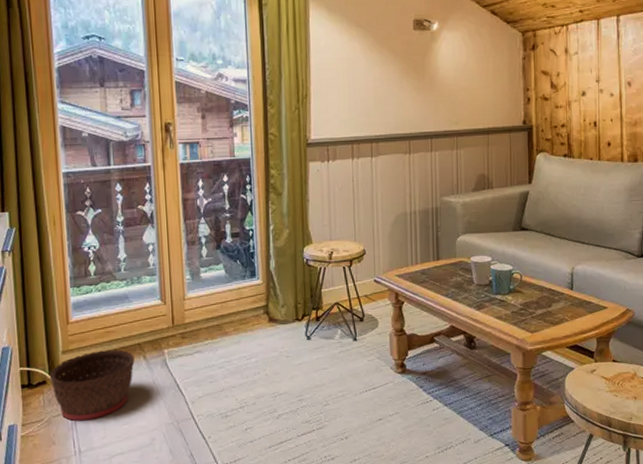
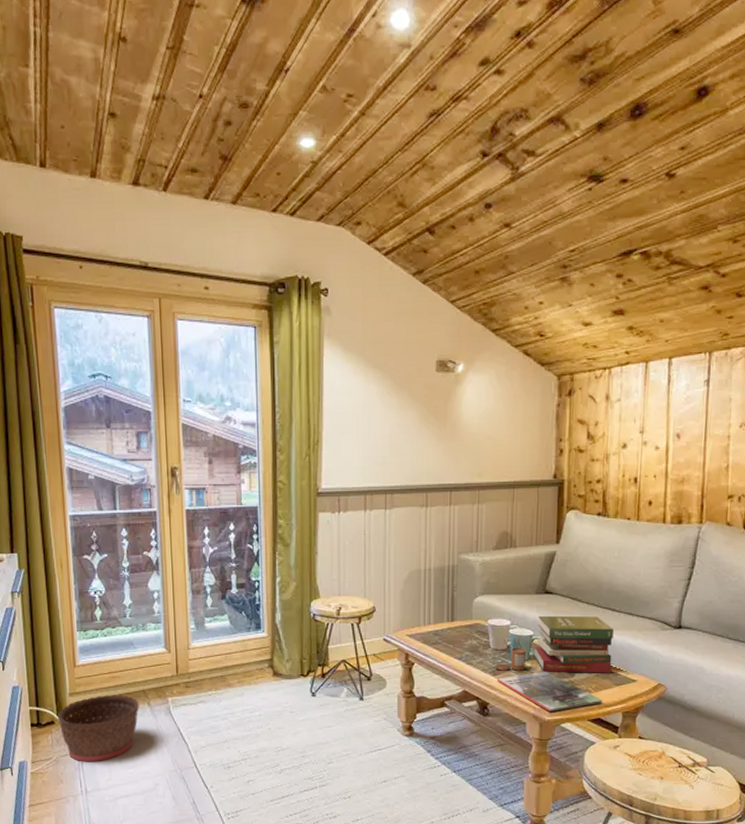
candle: none [479,281,508,305] -> present [495,647,527,671]
magazine: none [482,303,579,341] -> present [497,671,603,711]
books: none [513,249,584,304] -> present [533,615,614,673]

